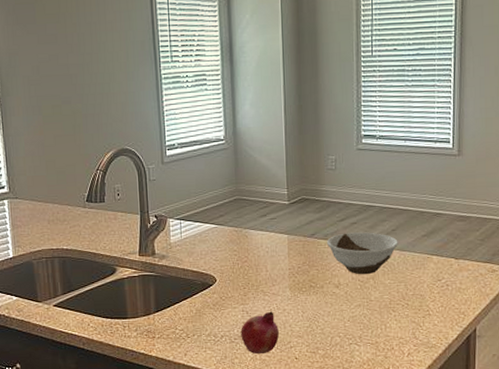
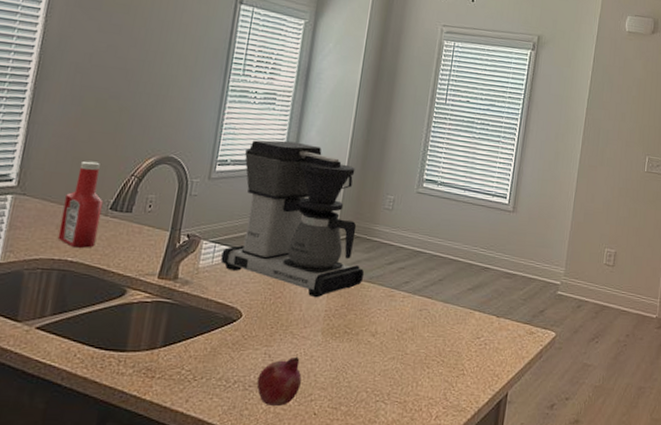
ketchup bottle: none [49,162,82,237] -> present [57,161,104,248]
coffee maker: none [188,117,319,259] -> present [220,140,365,298]
bowl: present [327,232,398,275] -> none [370,277,443,325]

